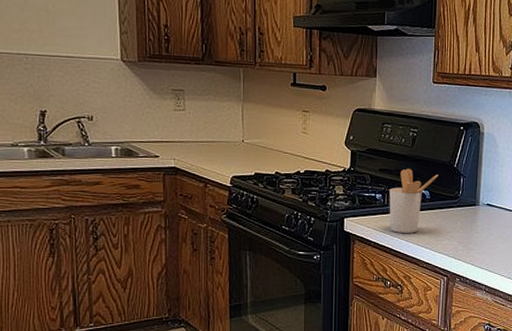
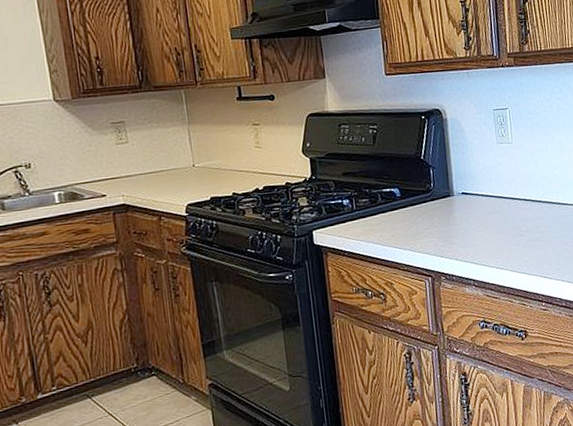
utensil holder: present [389,168,439,233] -> none [356,168,406,238]

